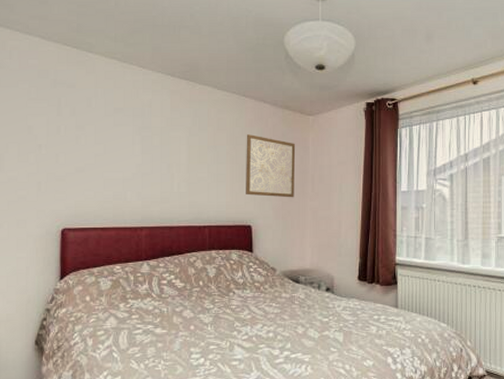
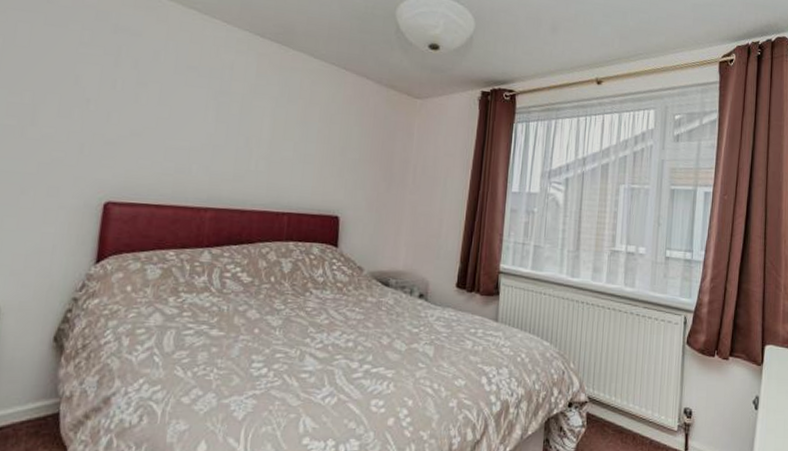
wall art: present [246,134,296,198] -> none [336,112,399,189]

